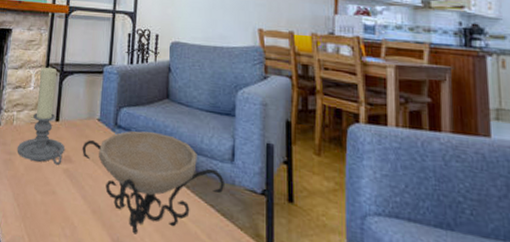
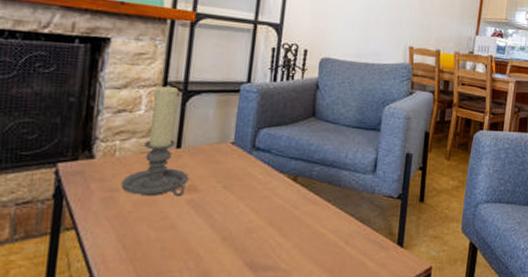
decorative bowl: present [82,131,226,235] -> none [211,151,366,253]

